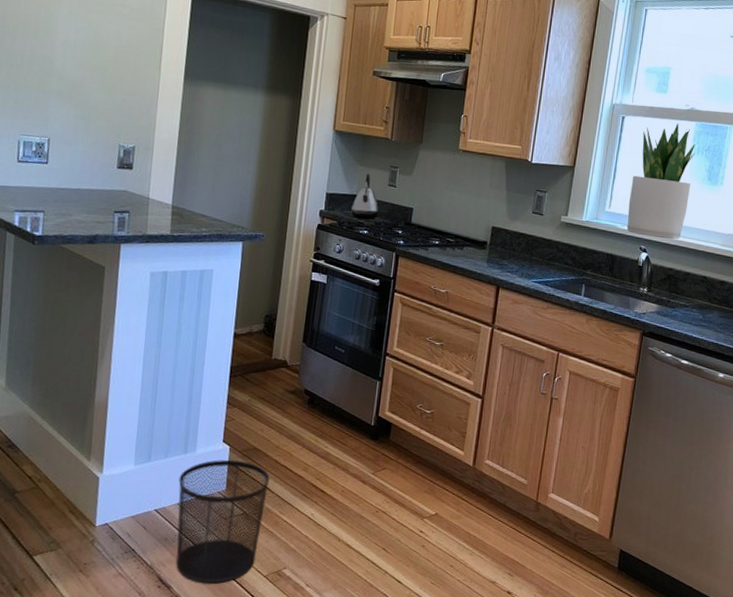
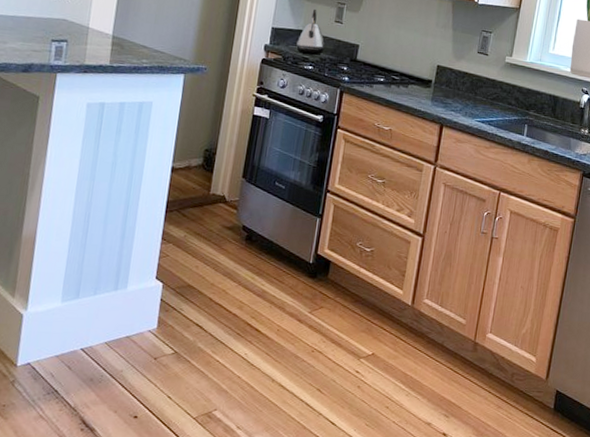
waste bin: present [176,460,270,584] -> none [101,297,204,426]

